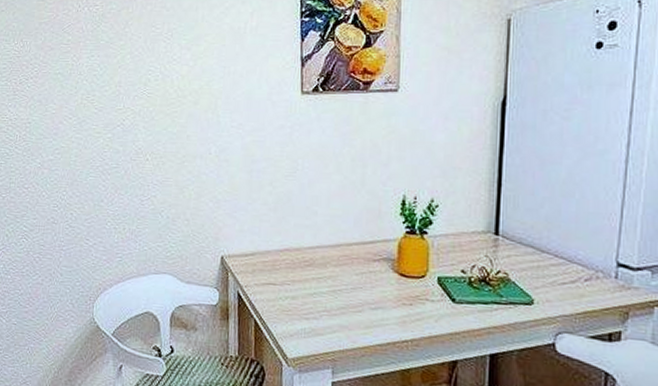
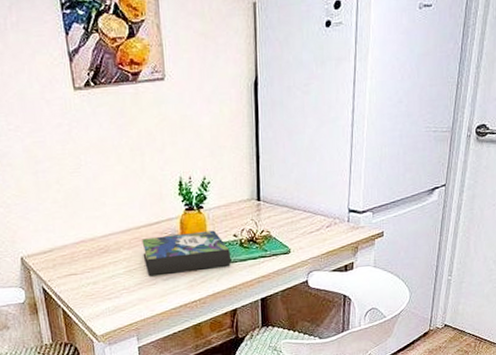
book: none [351,257,456,307] -> present [141,230,231,277]

